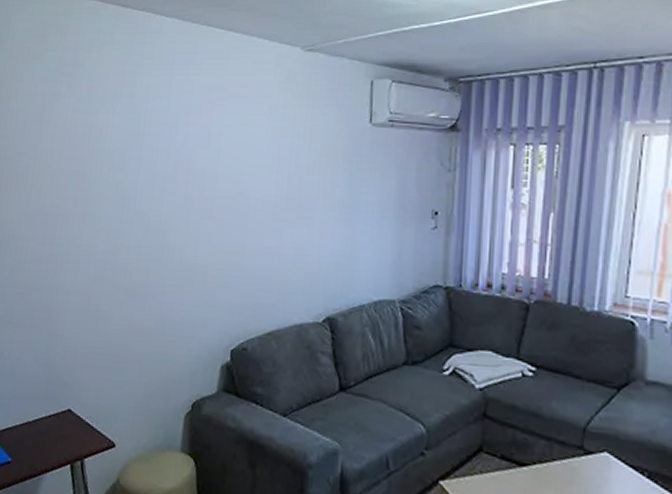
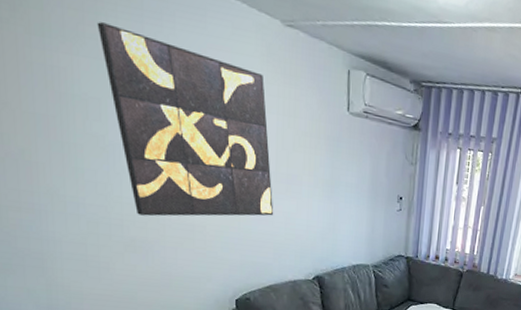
wall art: none [133,82,282,259] -> present [97,22,274,217]

